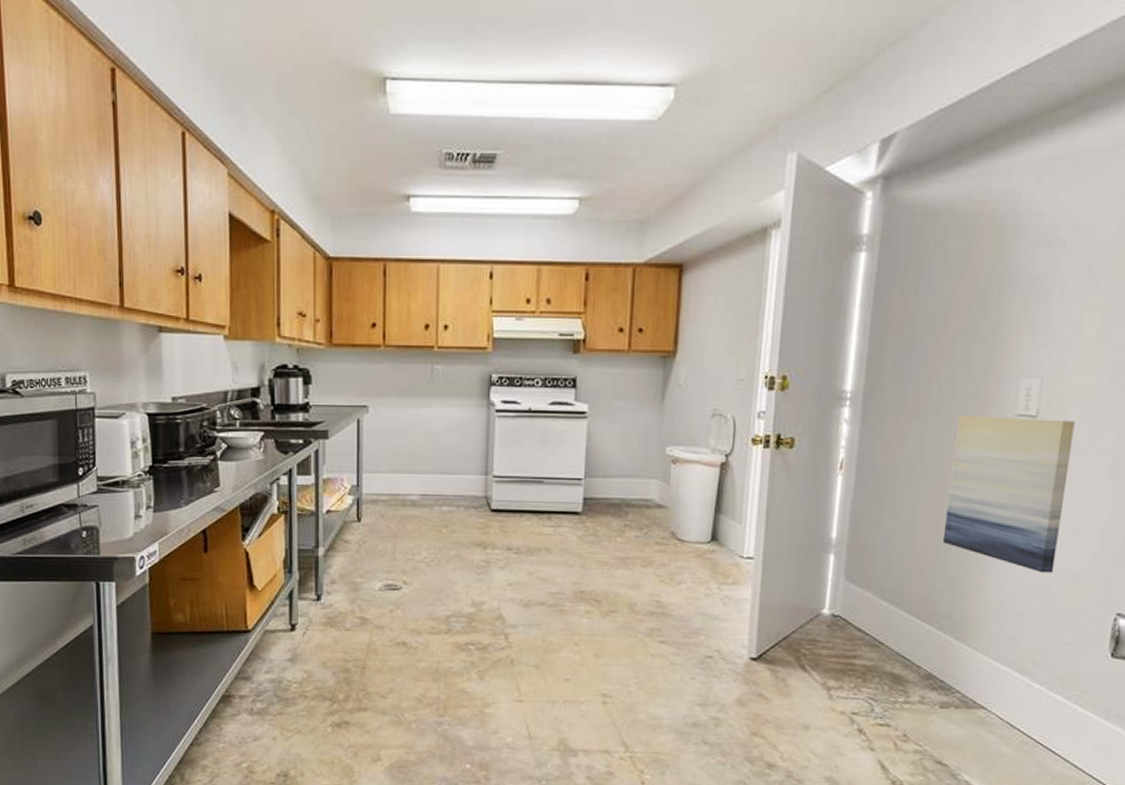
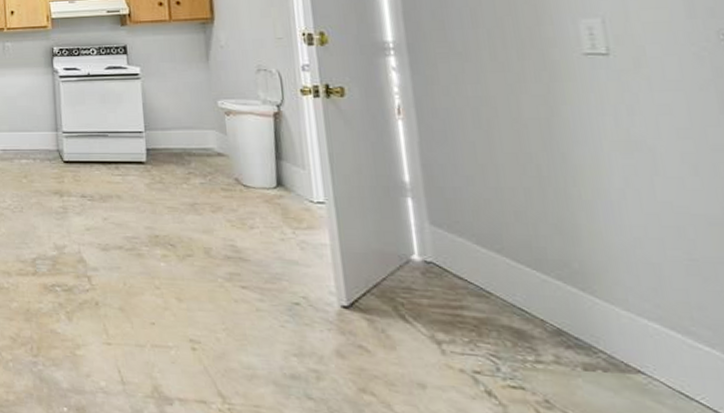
wall art: present [942,416,1075,573] -> none [516,56,683,217]

